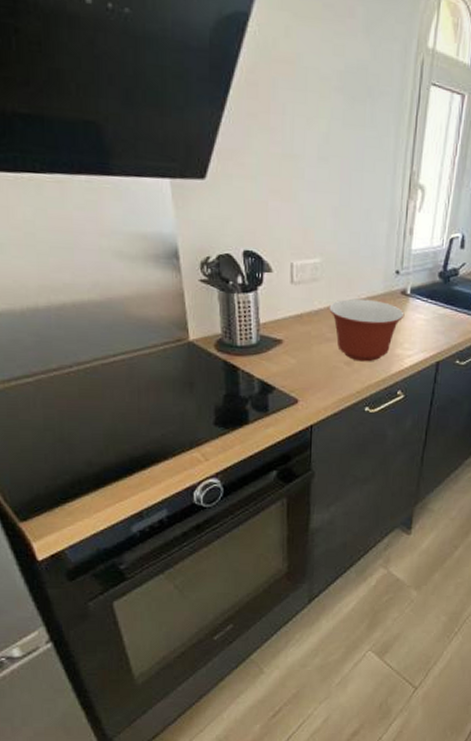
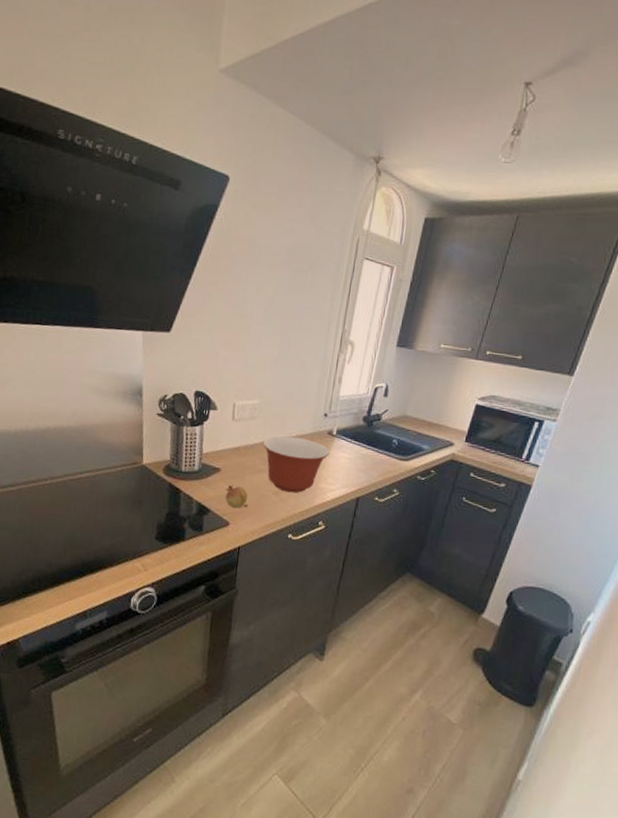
fruit: none [290,357,318,384] -> present [225,484,248,509]

